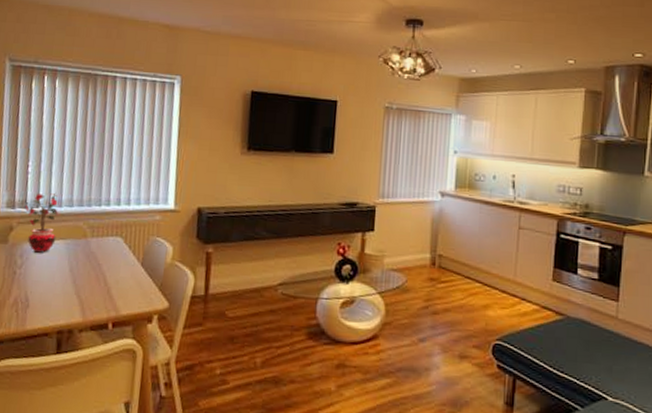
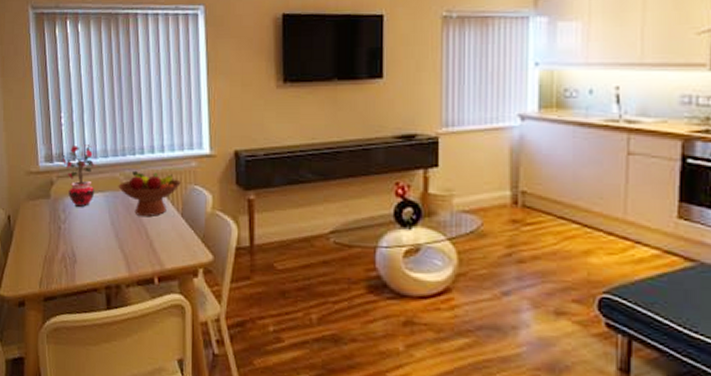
fruit bowl: none [80,220,144,265] -> present [118,170,181,216]

